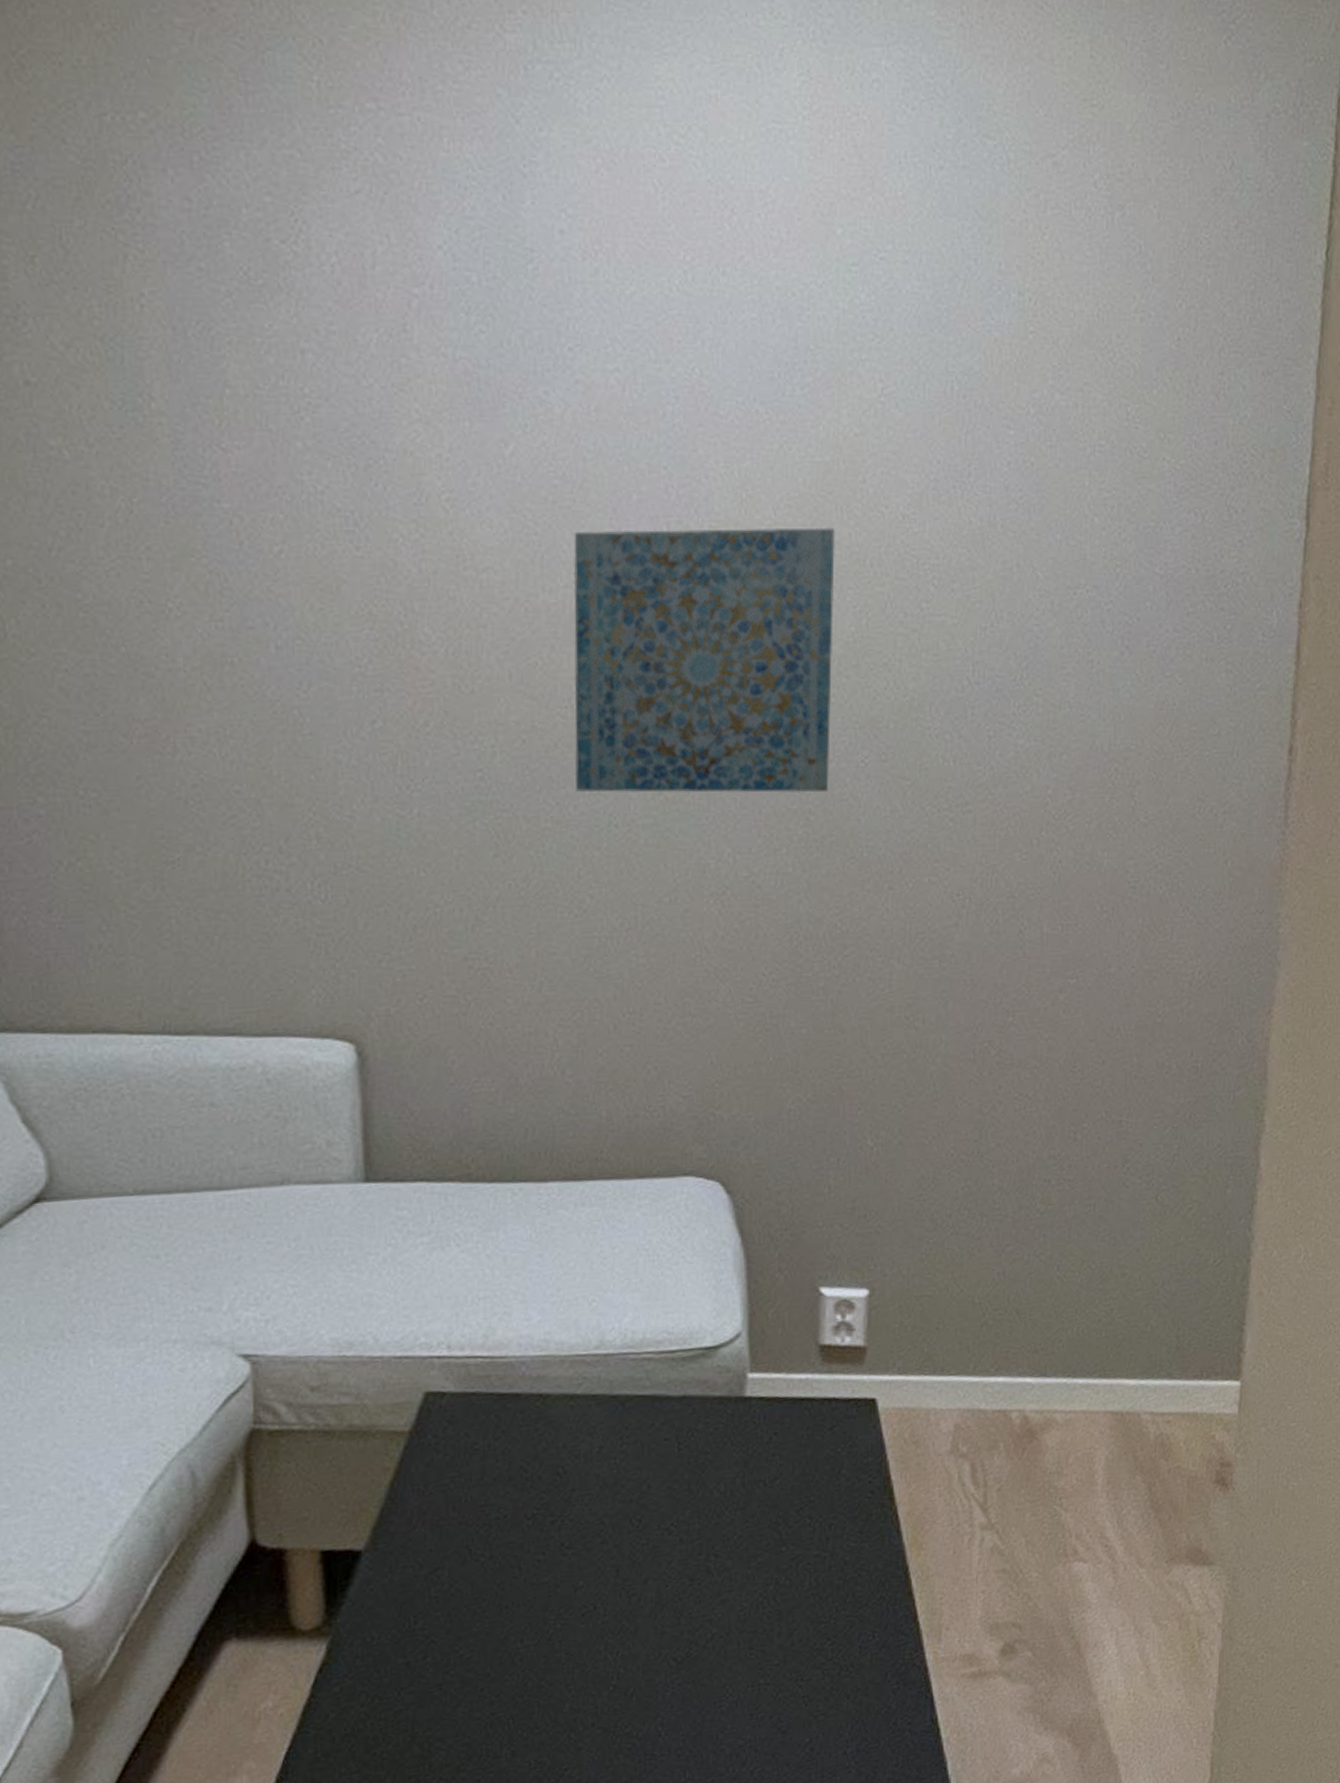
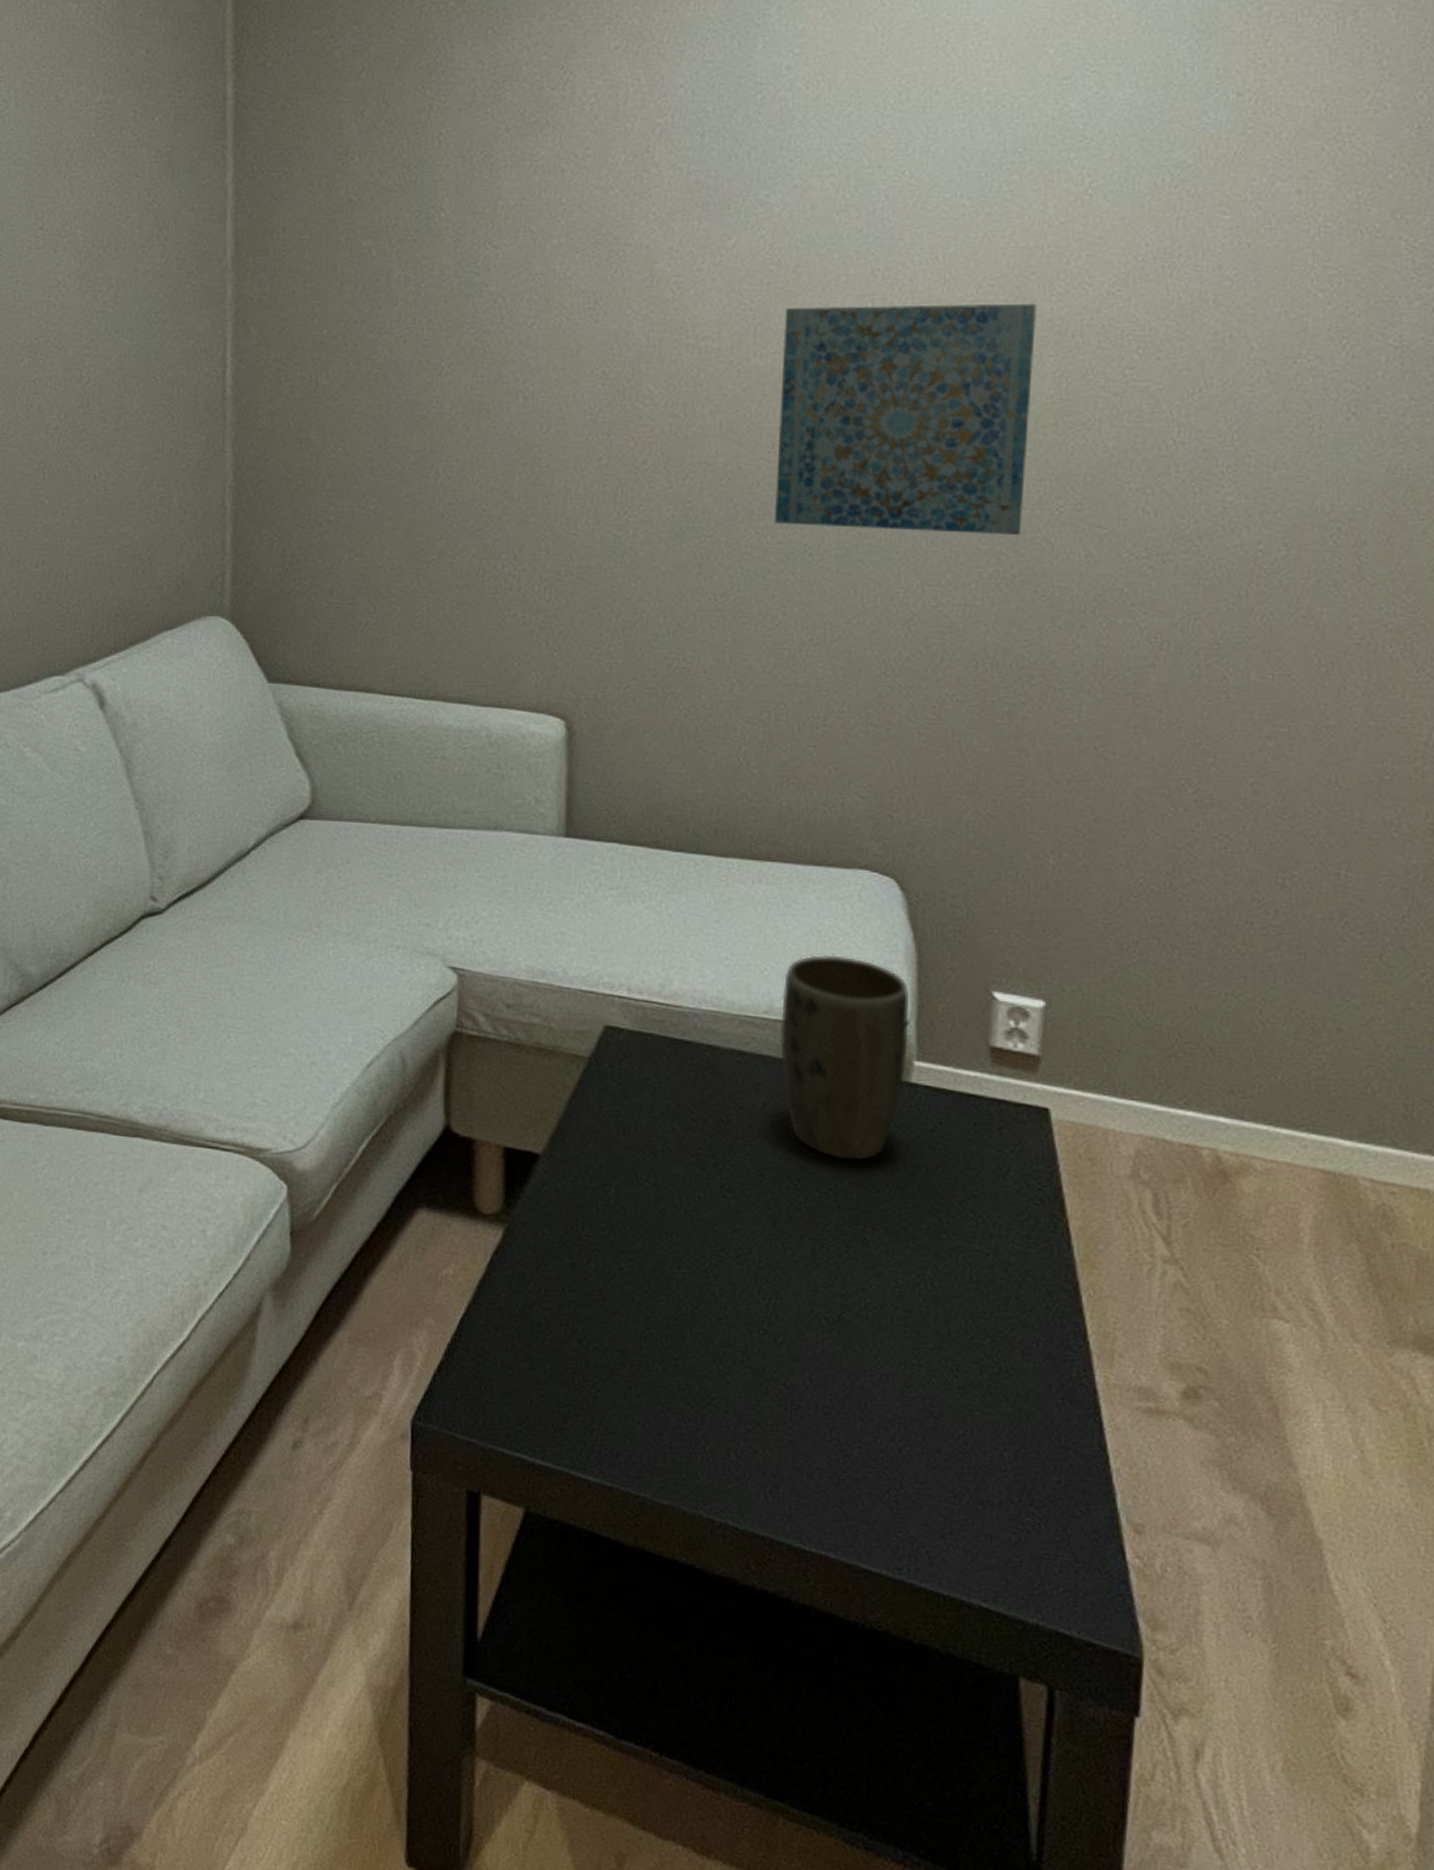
plant pot: none [612,1273,741,1491] -> present [780,954,910,1161]

